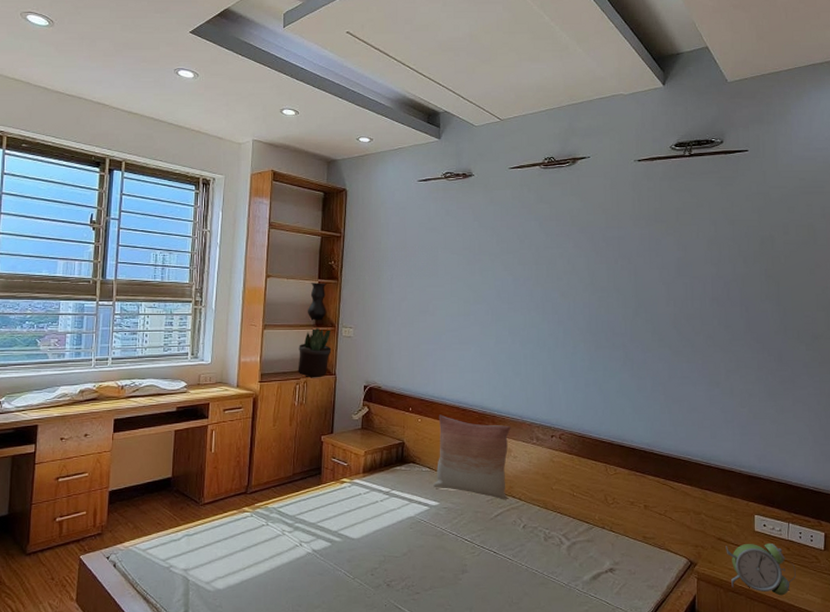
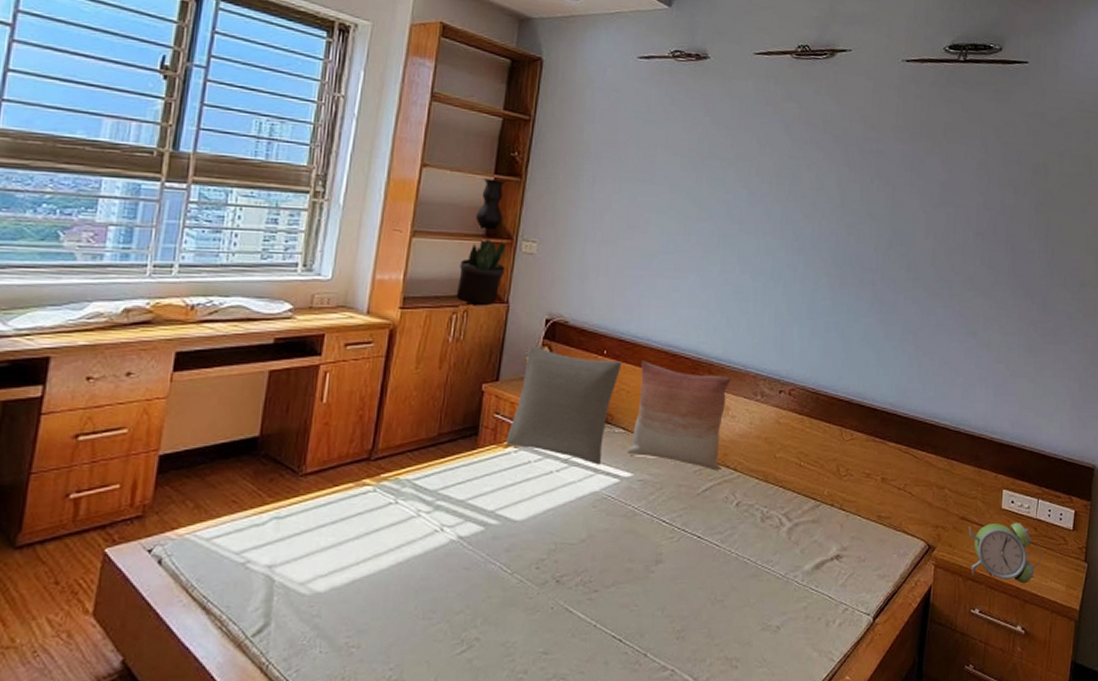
pillow: none [342,406,424,496] -> present [506,346,622,465]

